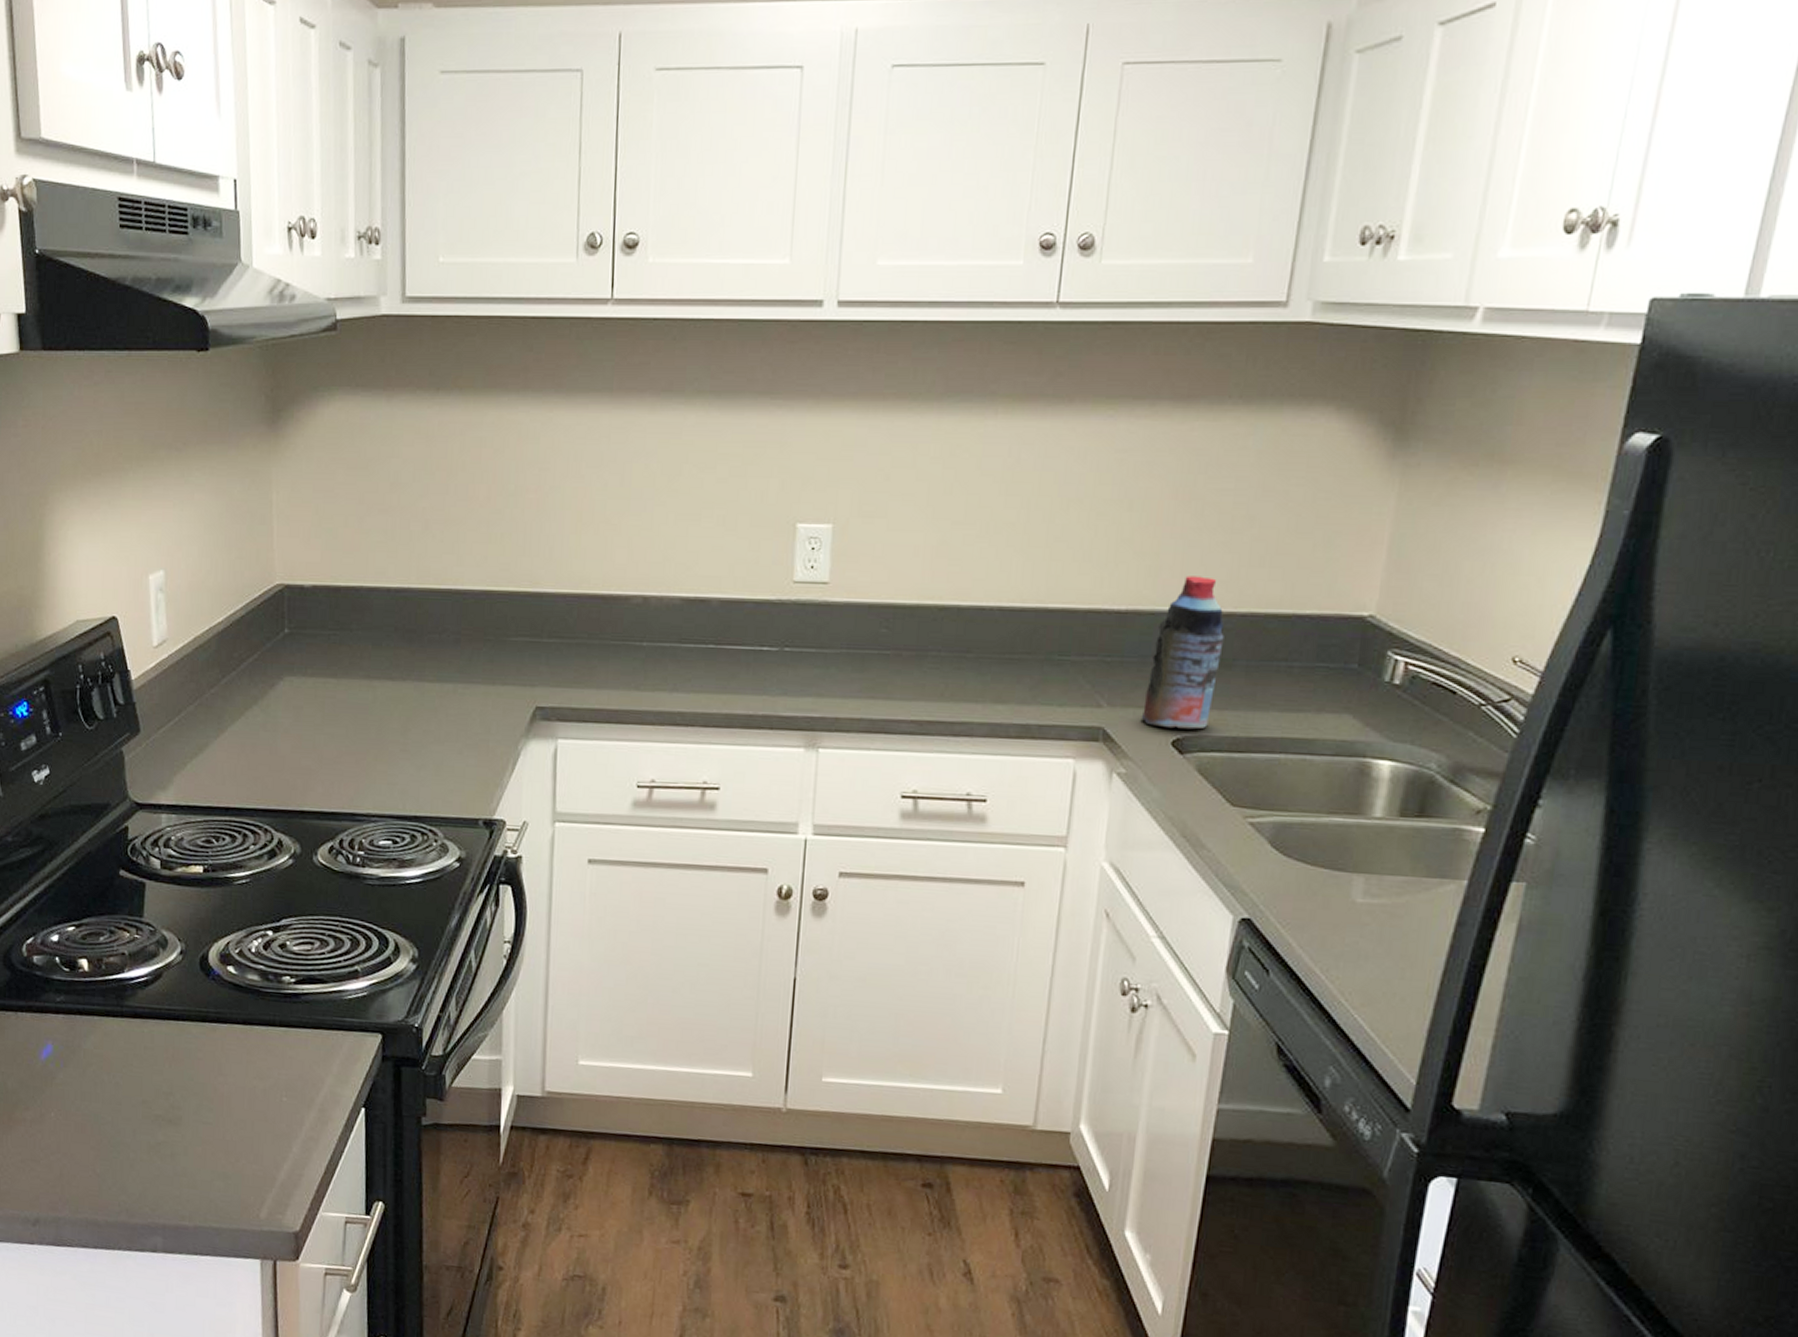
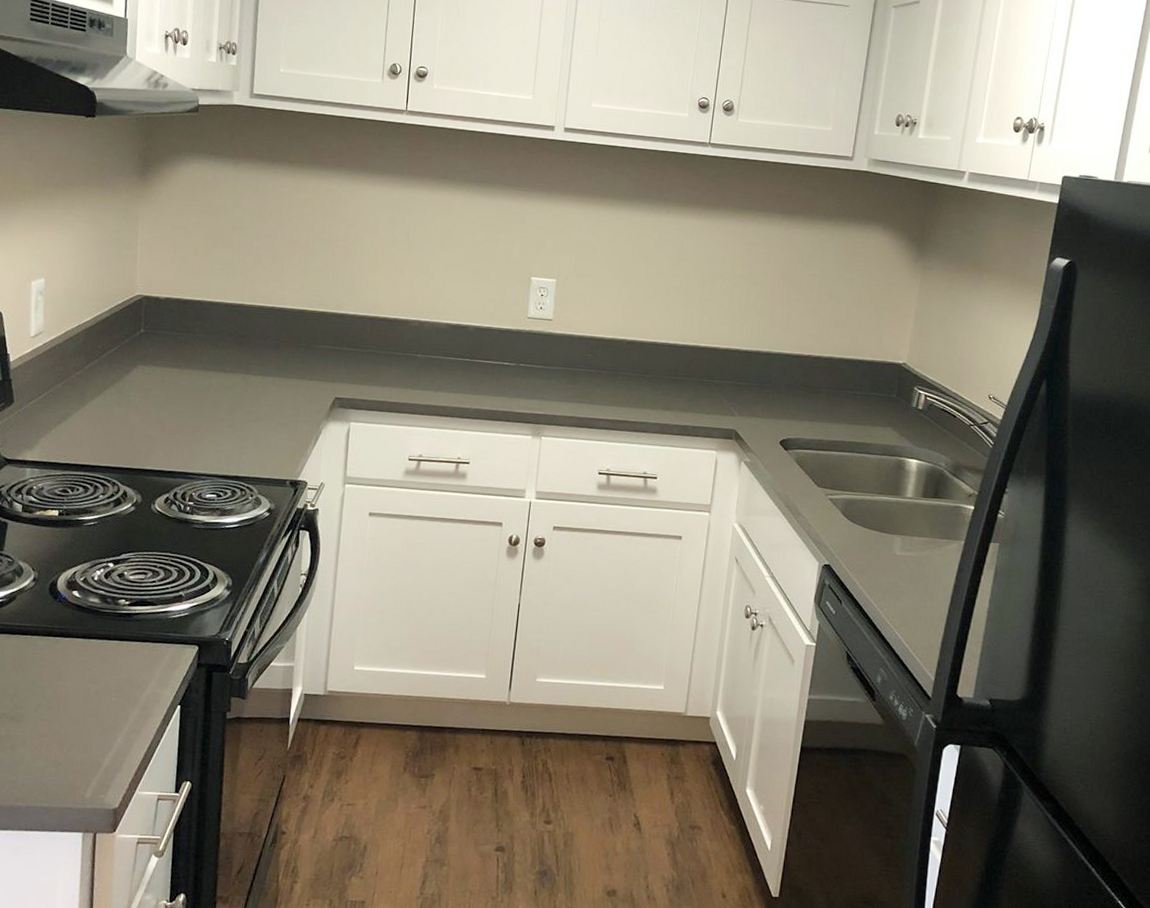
bottle: present [1141,576,1225,730] -> none [760,330,814,434]

